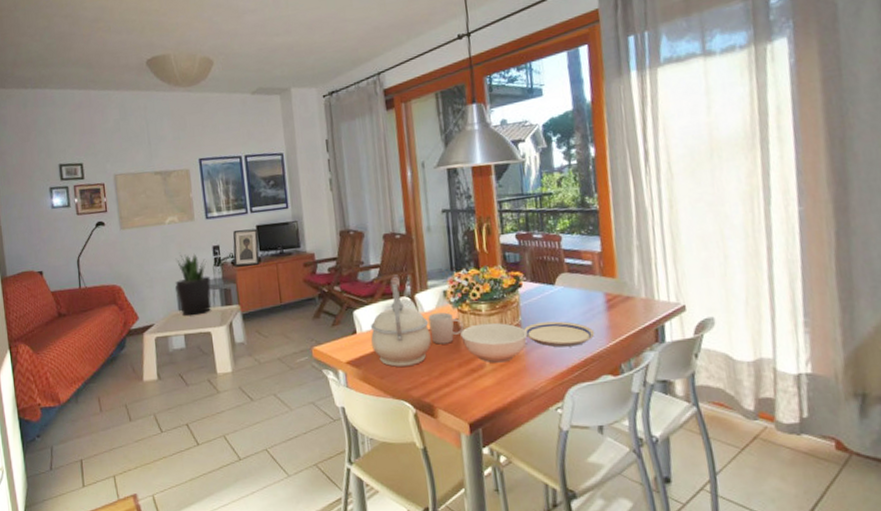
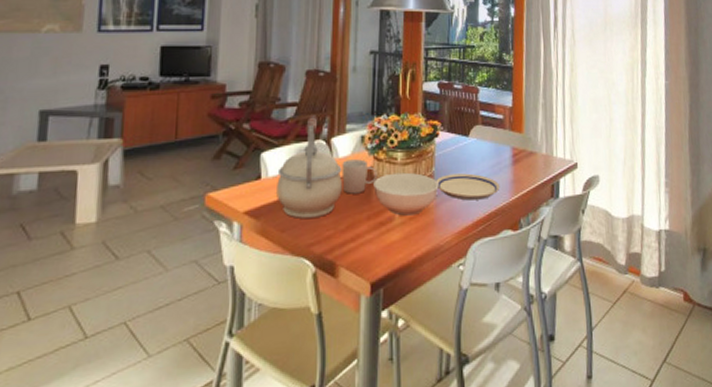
planter: present [175,253,212,315] -> none [38,71,89,148]
picture frame: present [233,228,260,267] -> none [124,48,162,93]

